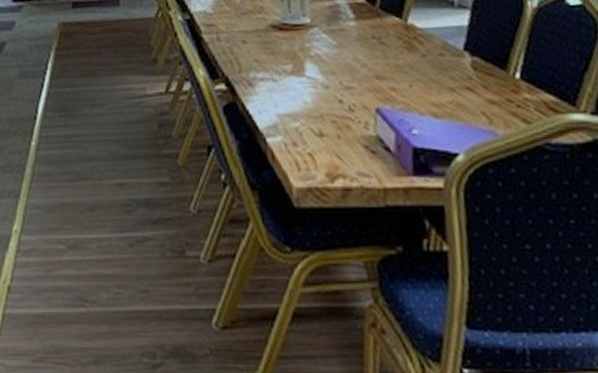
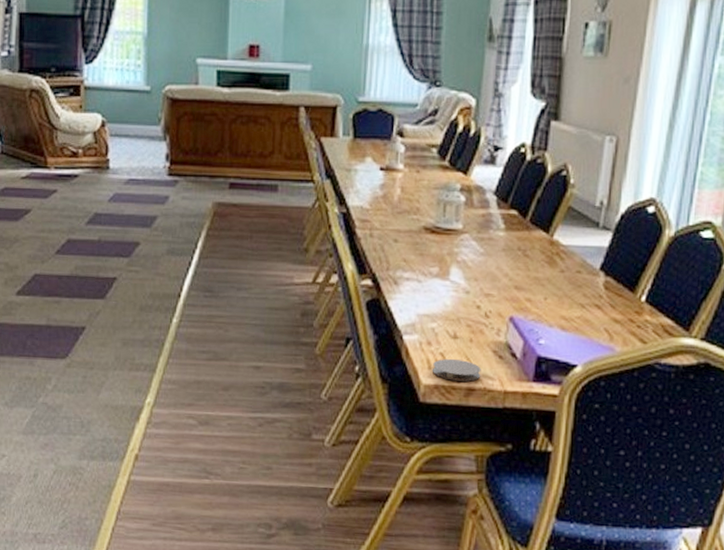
coaster: none [302,158,356,182] -> present [432,358,481,382]

